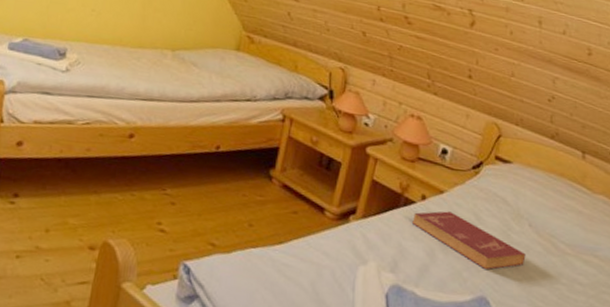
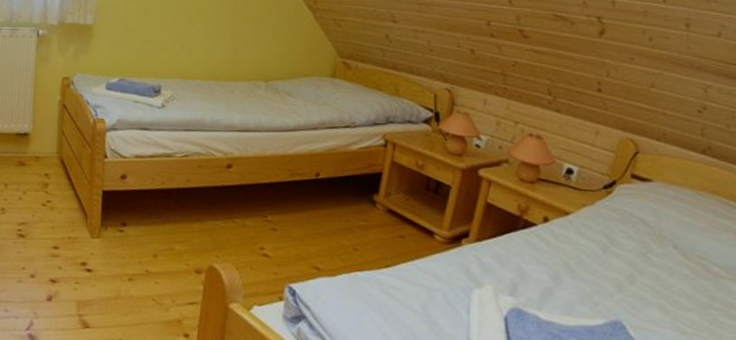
book: present [412,211,526,270] -> none [533,233,670,294]

